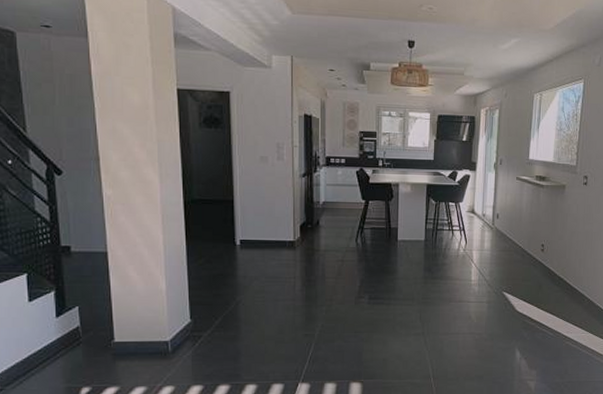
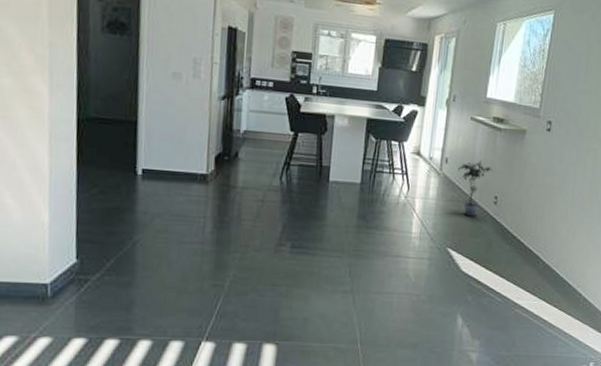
potted plant: none [508,214,538,264] -> present [458,161,492,217]

